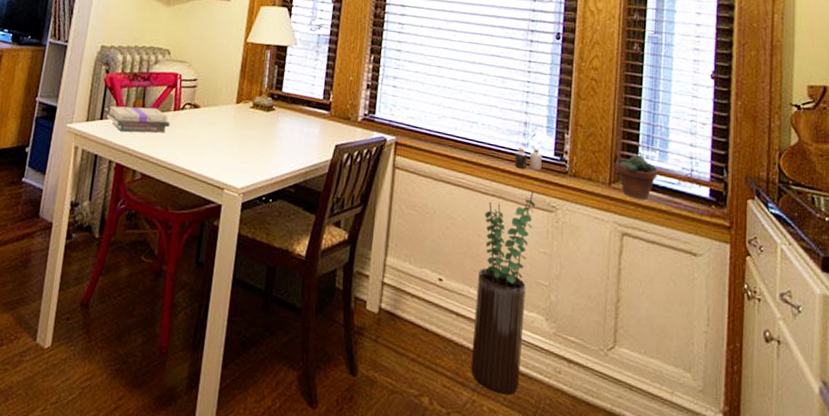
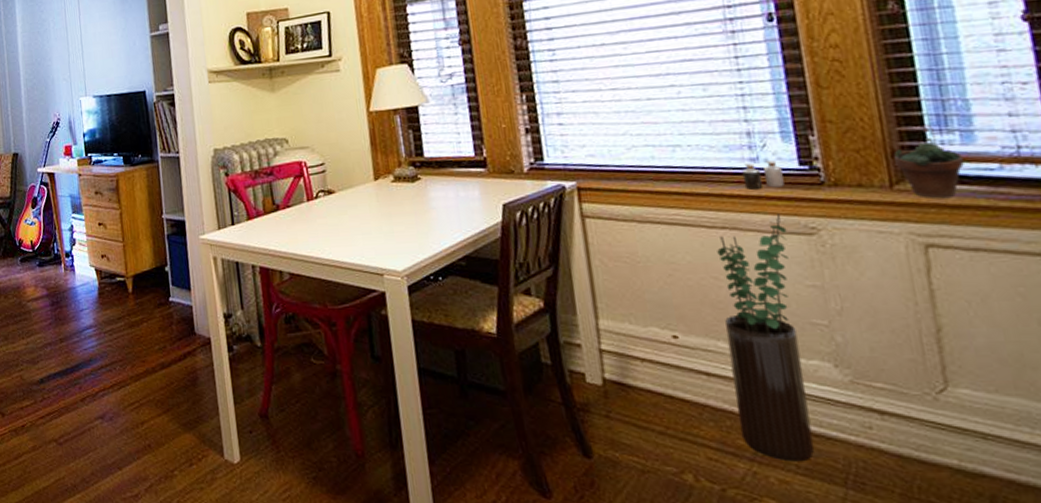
books: present [106,105,170,133] -> none [237,202,307,234]

